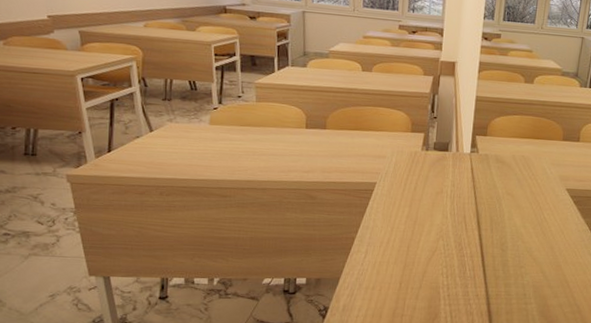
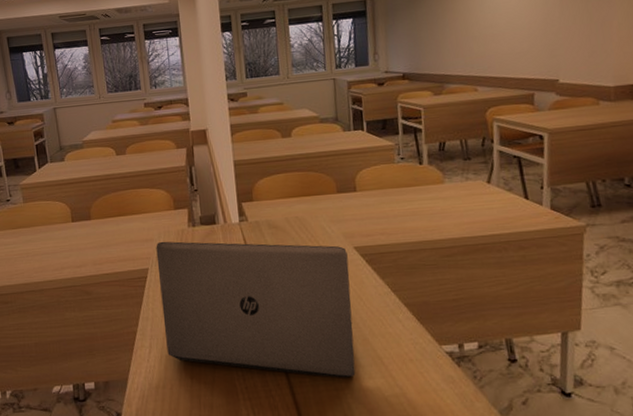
laptop: none [382,159,560,295] -> present [156,241,356,378]

